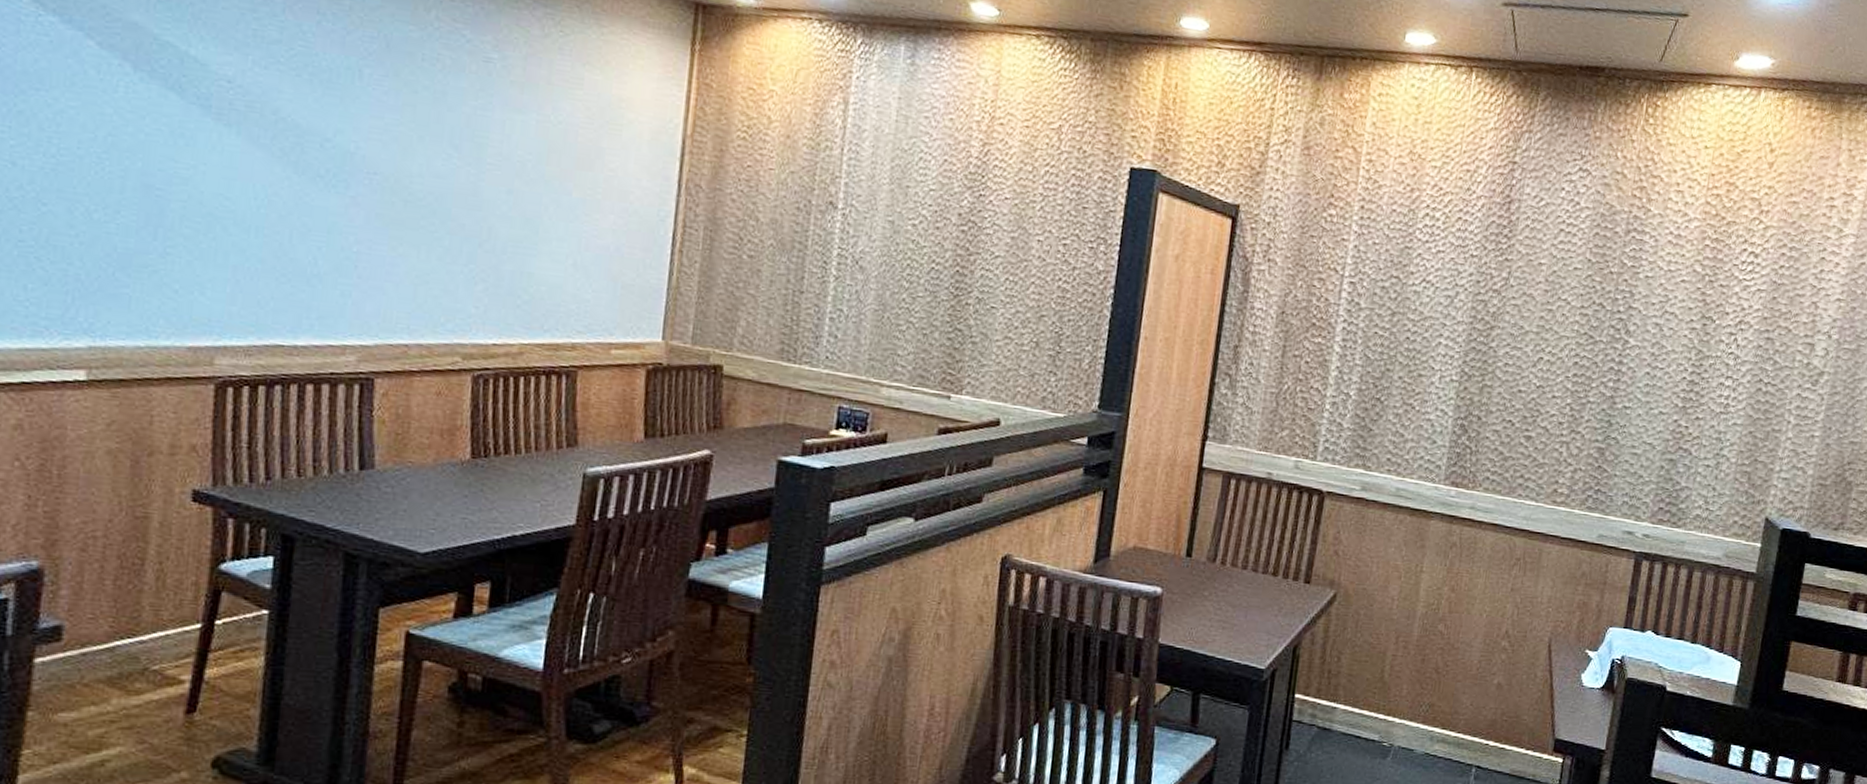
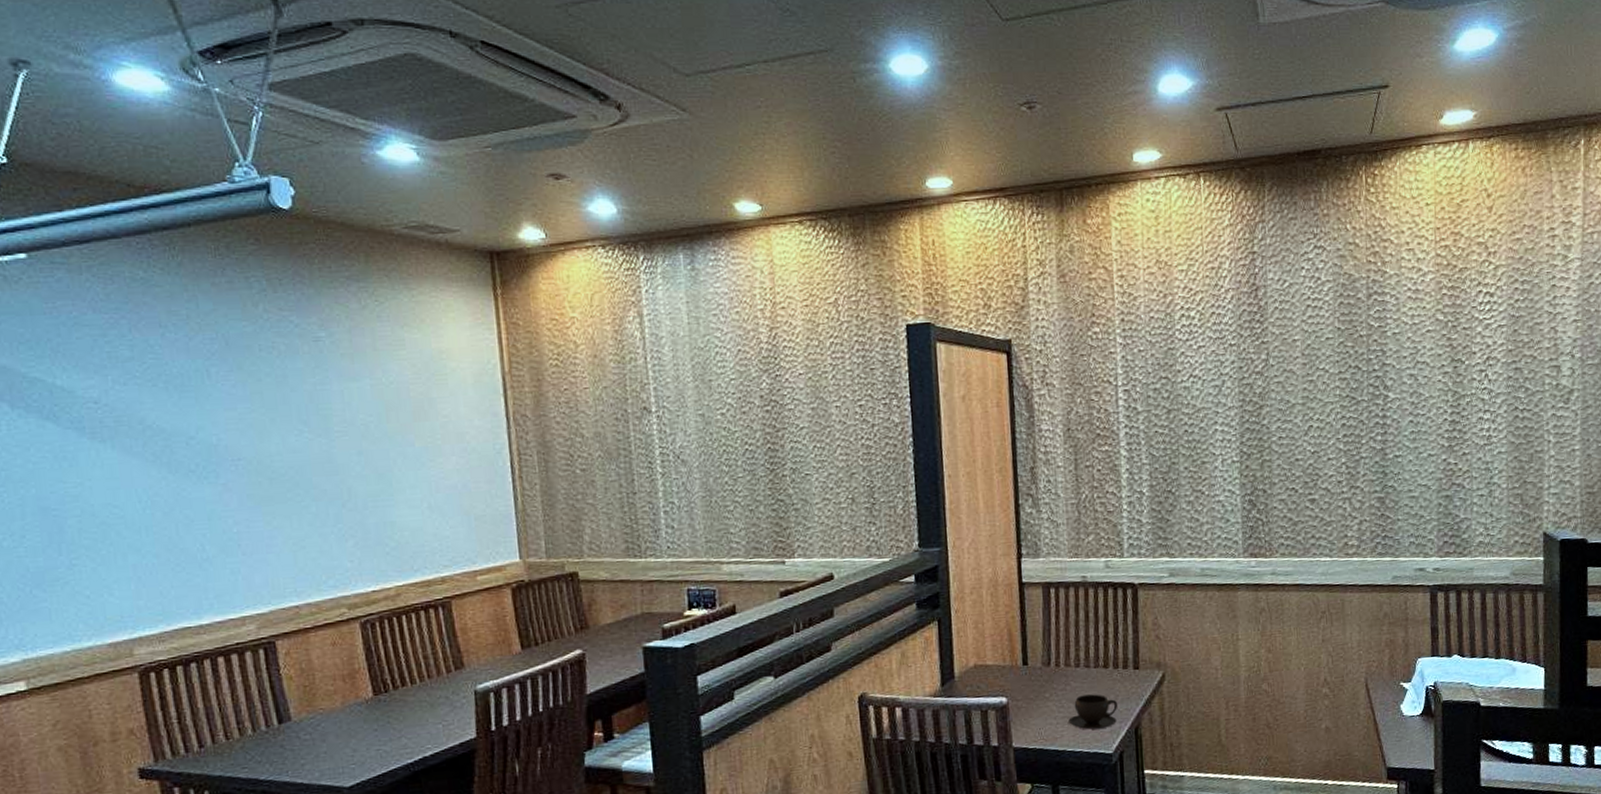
teacup: none [1223,600,1281,641] -> present [1068,694,1118,730]

